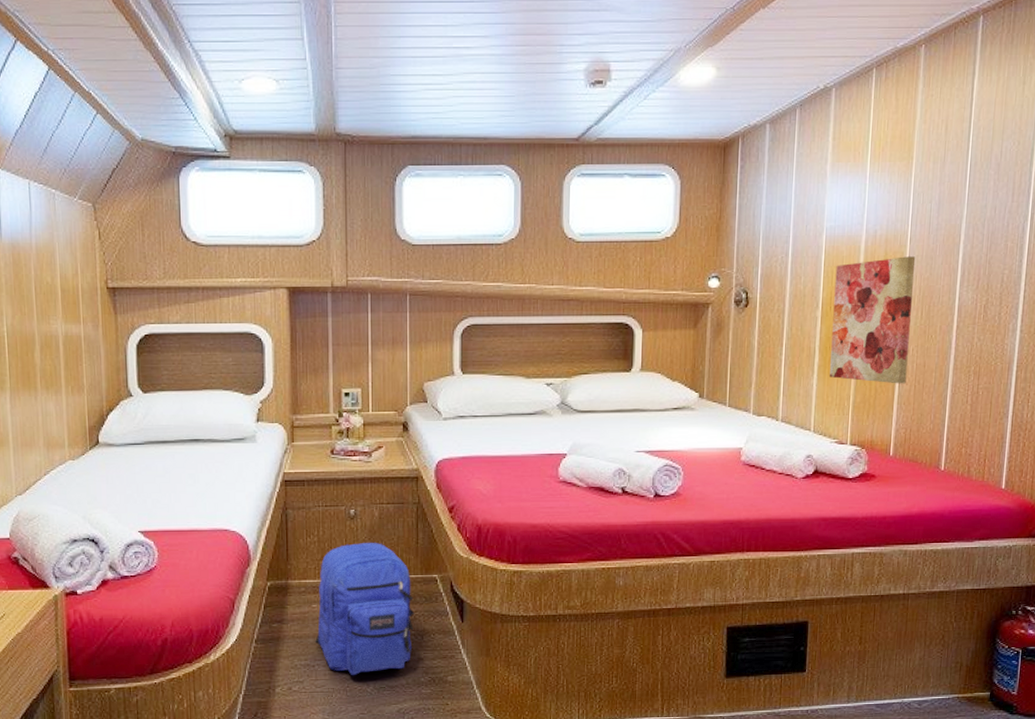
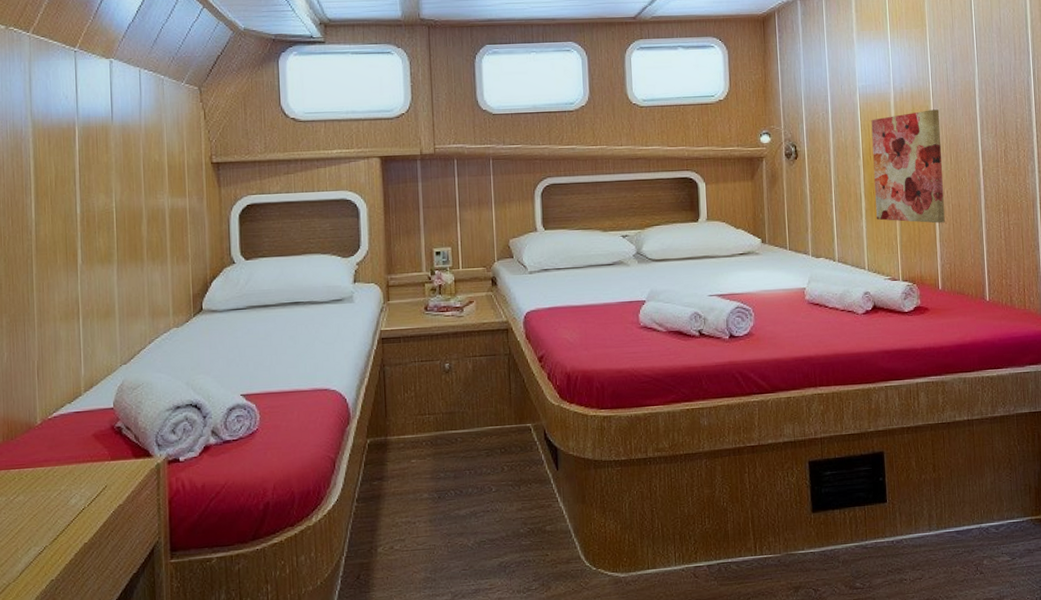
backpack: present [314,543,415,675] -> none [414,395,511,530]

